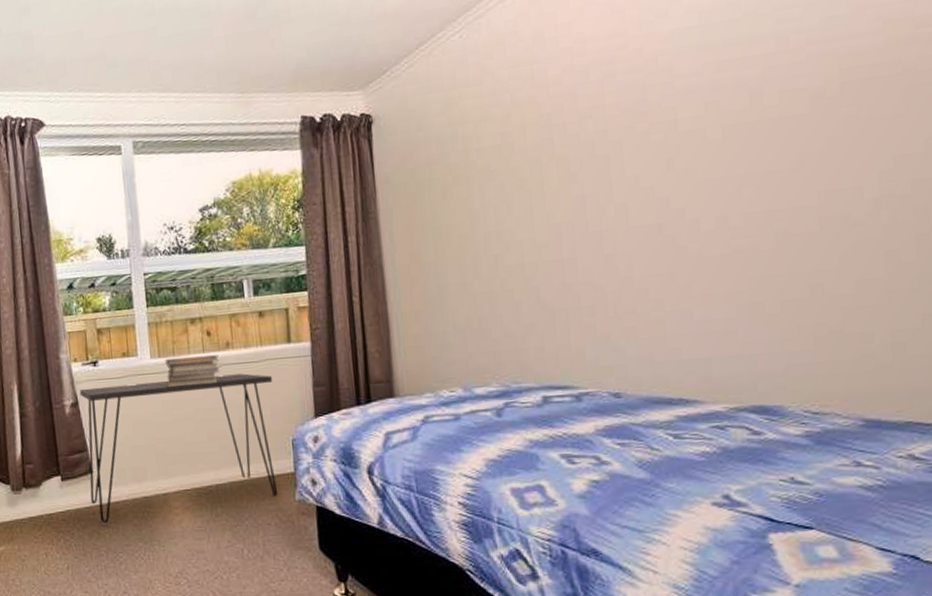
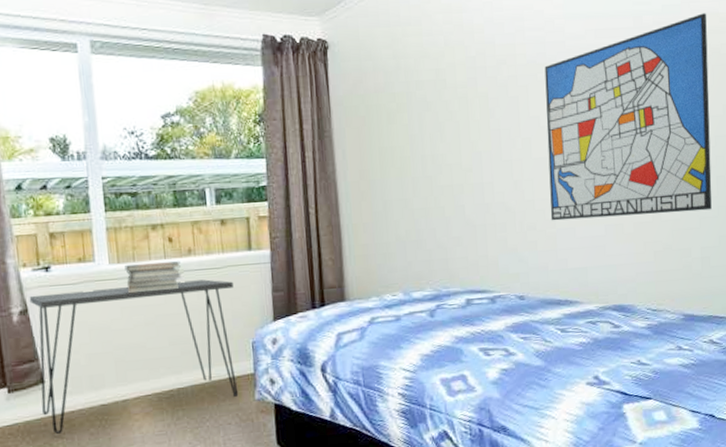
wall art: none [645,20,908,302] -> present [544,13,712,221]

